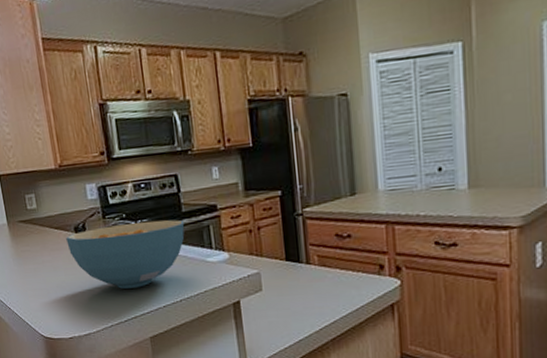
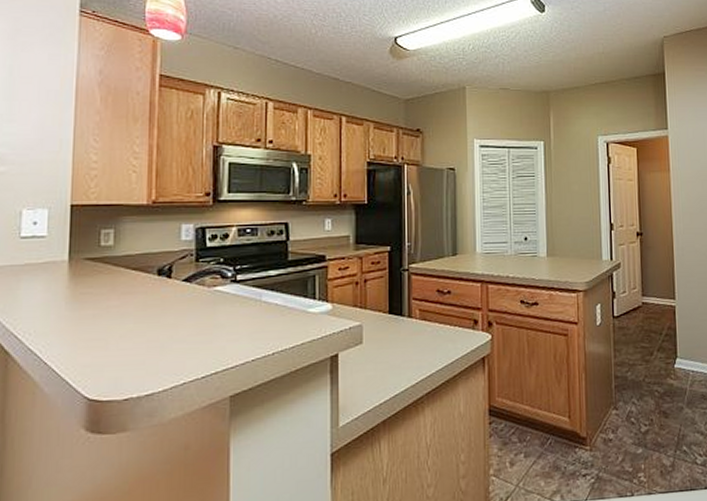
cereal bowl: present [66,220,185,289] -> none [144,267,289,340]

